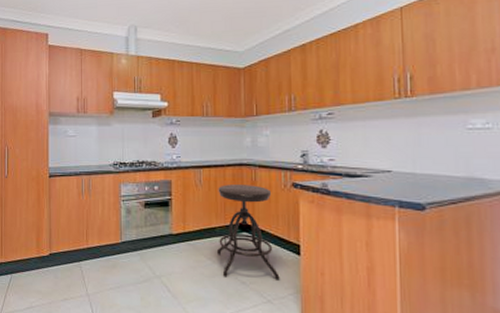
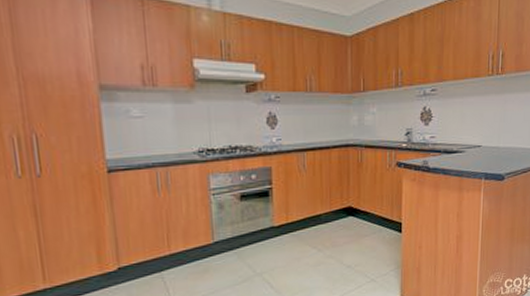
stool: present [218,185,280,280] -> none [323,166,383,264]

